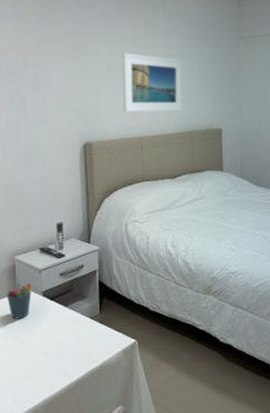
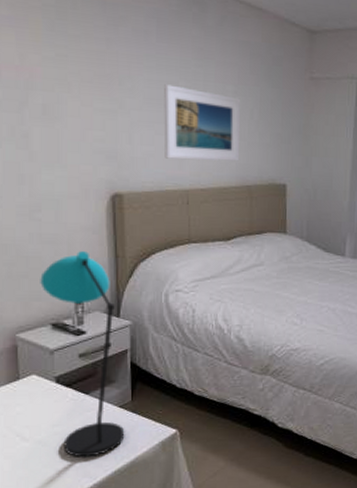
pen holder: present [6,276,31,319] -> none [5,359,40,412]
desk lamp: none [32,190,95,359] -> present [40,251,125,457]

